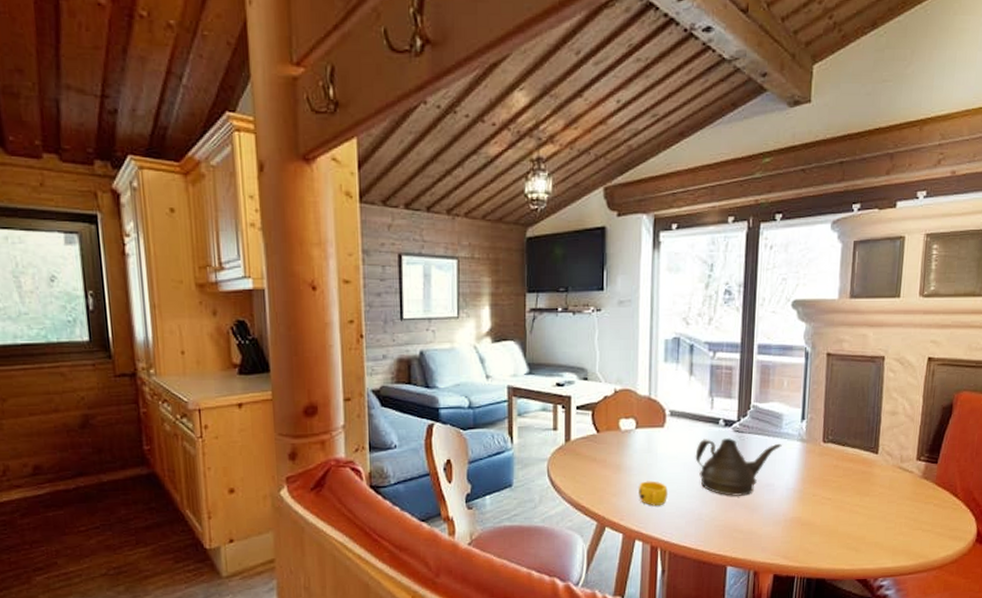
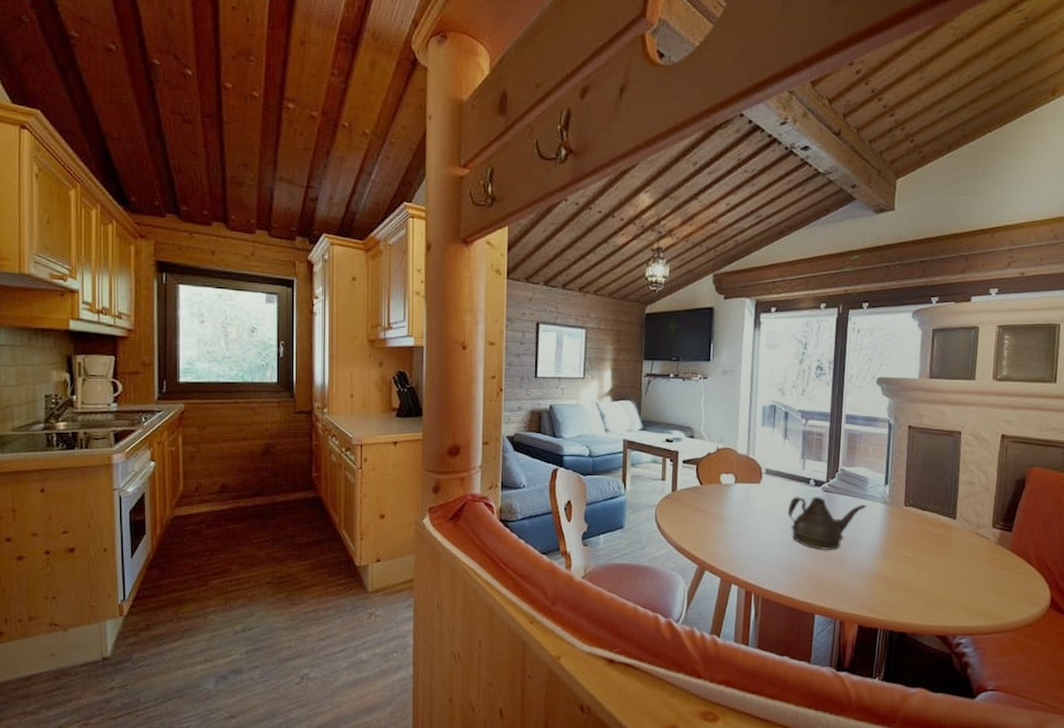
cup: present [639,481,668,507] -> none [736,531,762,555]

